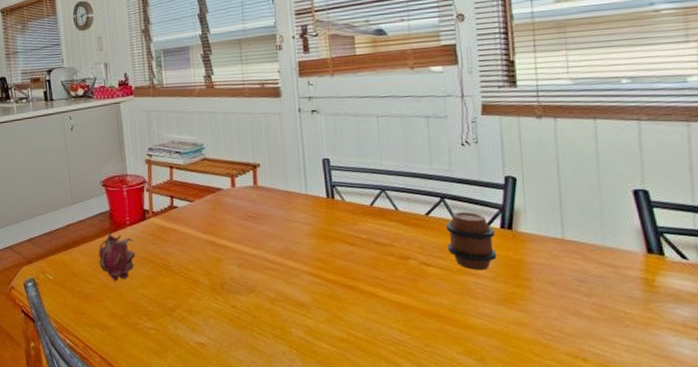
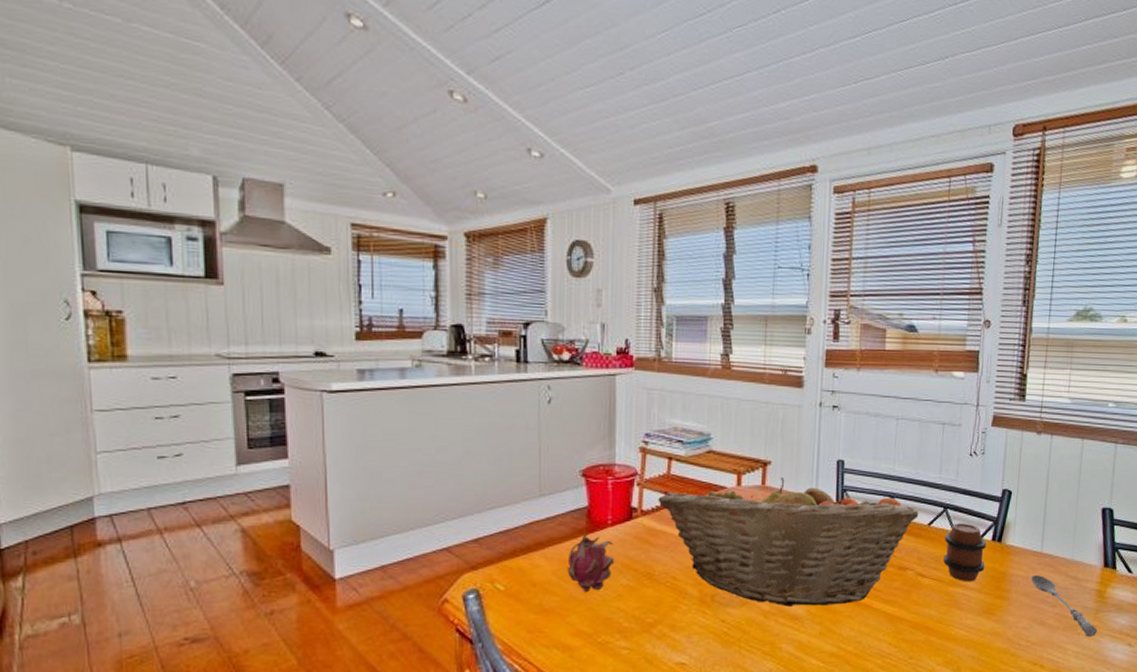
fruit basket: none [165,178,414,294] -> present [658,478,919,607]
soupspoon: none [555,263,652,330] -> present [1031,575,1098,637]

